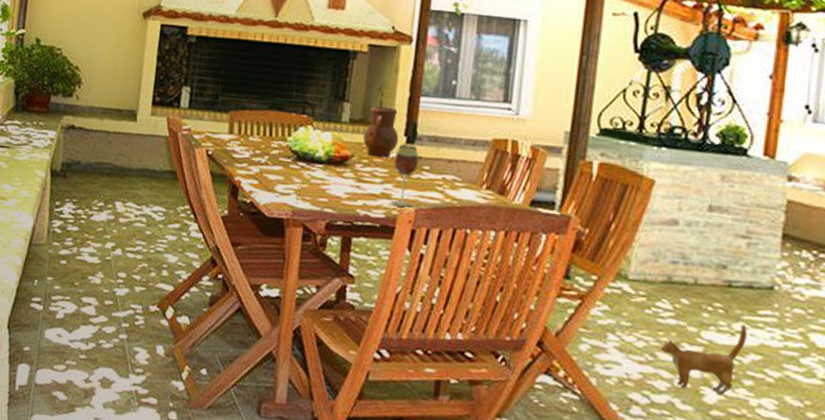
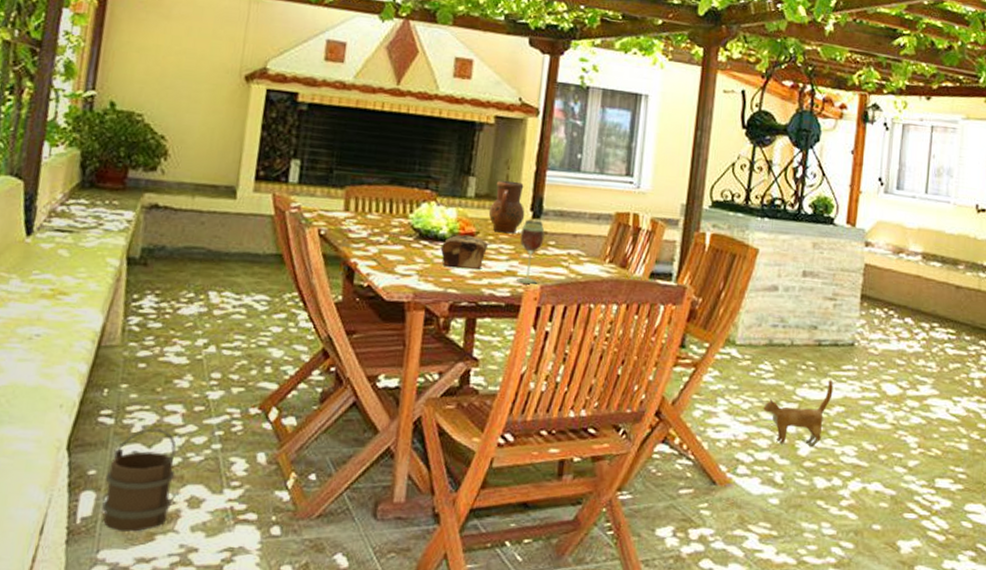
bucket: none [34,316,91,402] -> present [101,428,177,532]
bread loaf: none [317,157,362,192] -> present [440,235,488,270]

